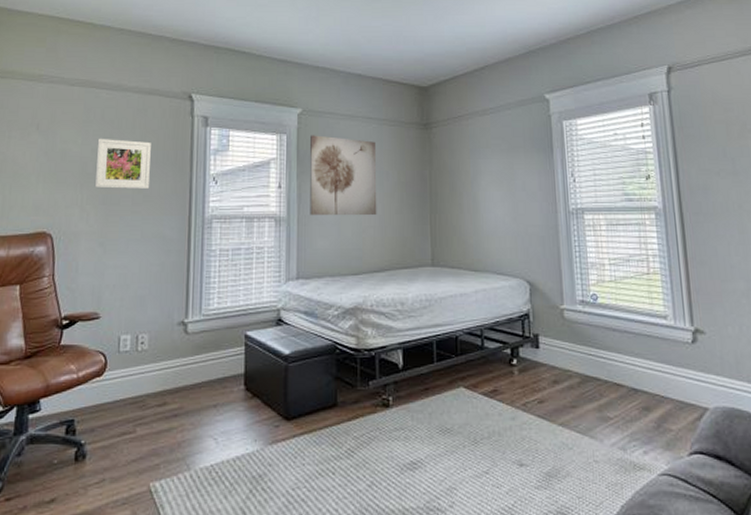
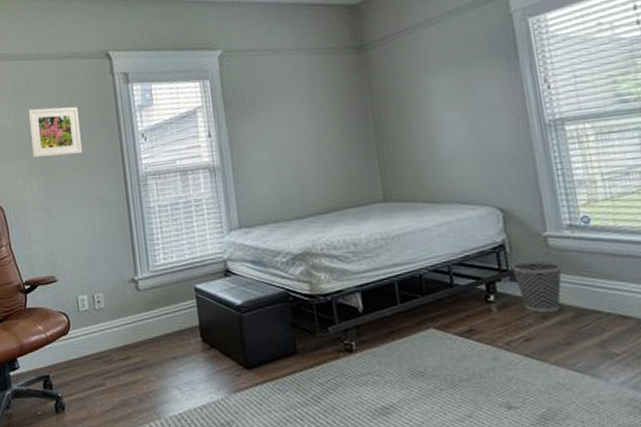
wall art: present [310,135,377,216] -> none [234,74,317,161]
wastebasket: none [532,329,574,378] -> present [510,259,563,314]

